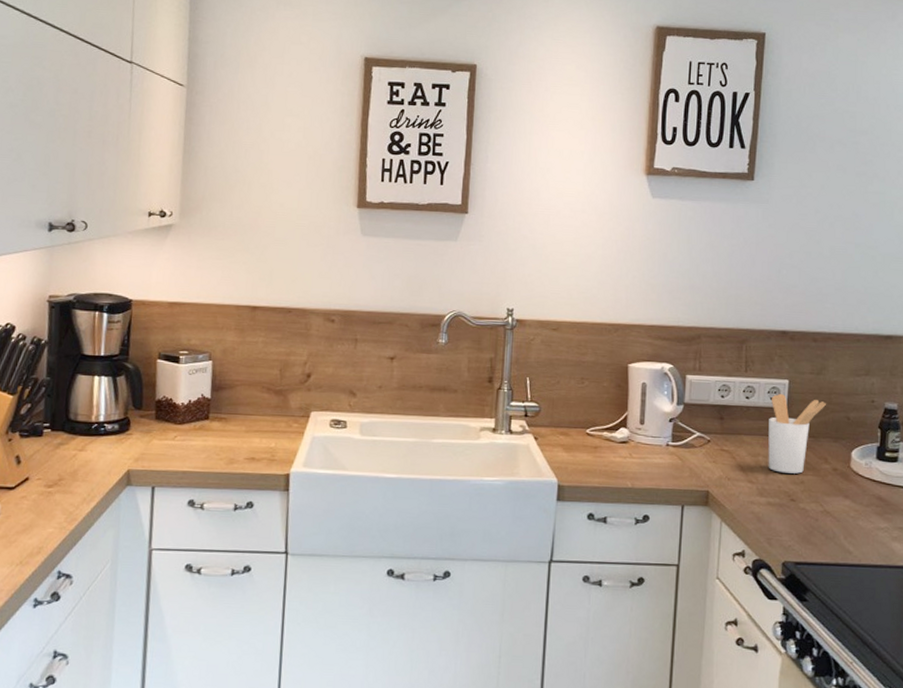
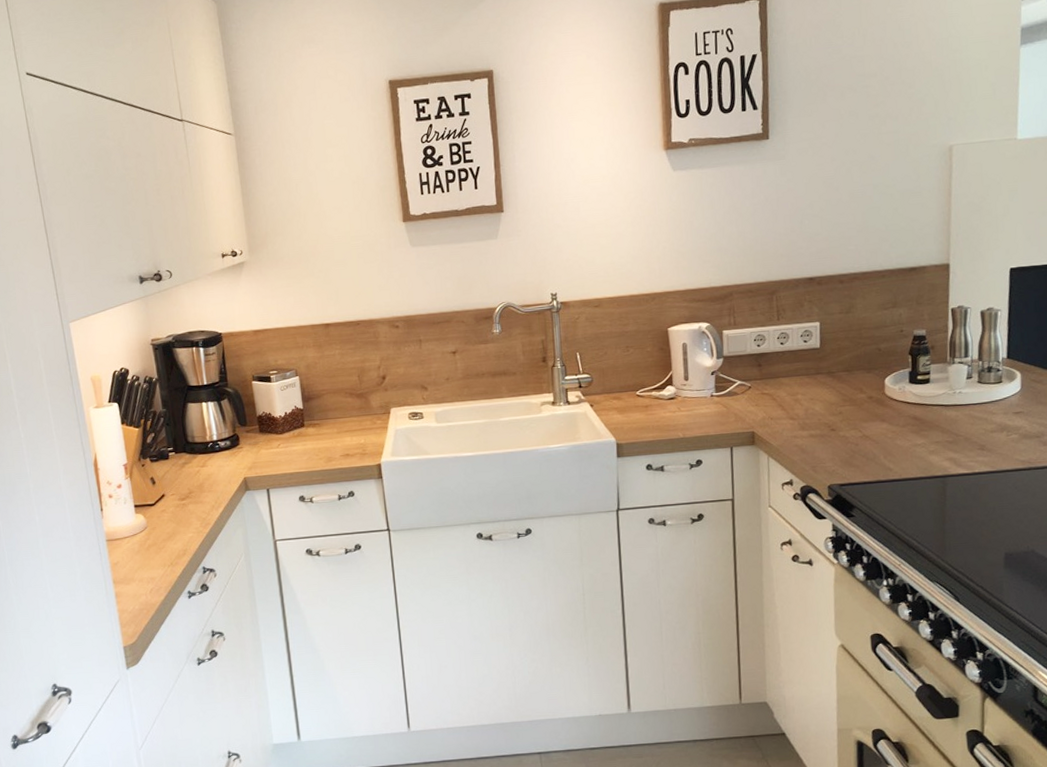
utensil holder: present [768,393,827,474] -> none [804,335,858,407]

